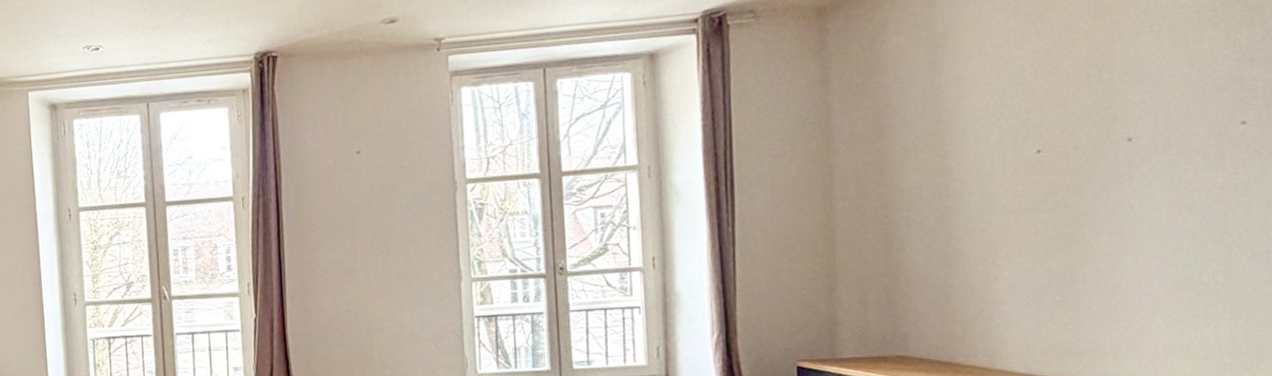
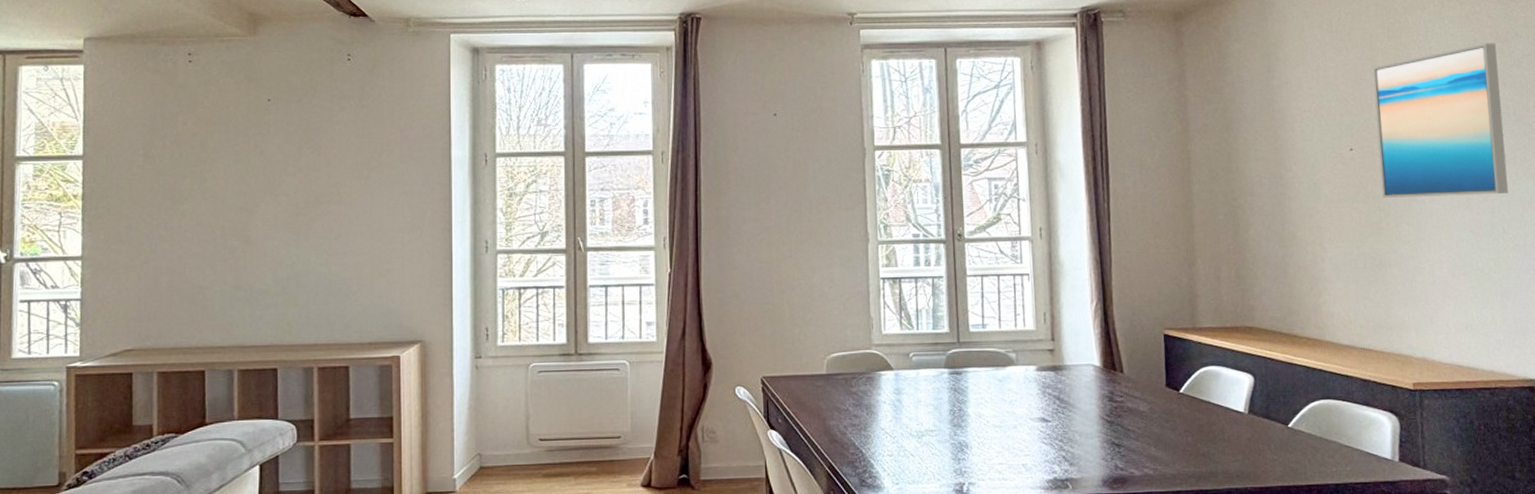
wall art: none [1071,11,1249,205] -> present [1372,43,1508,198]

